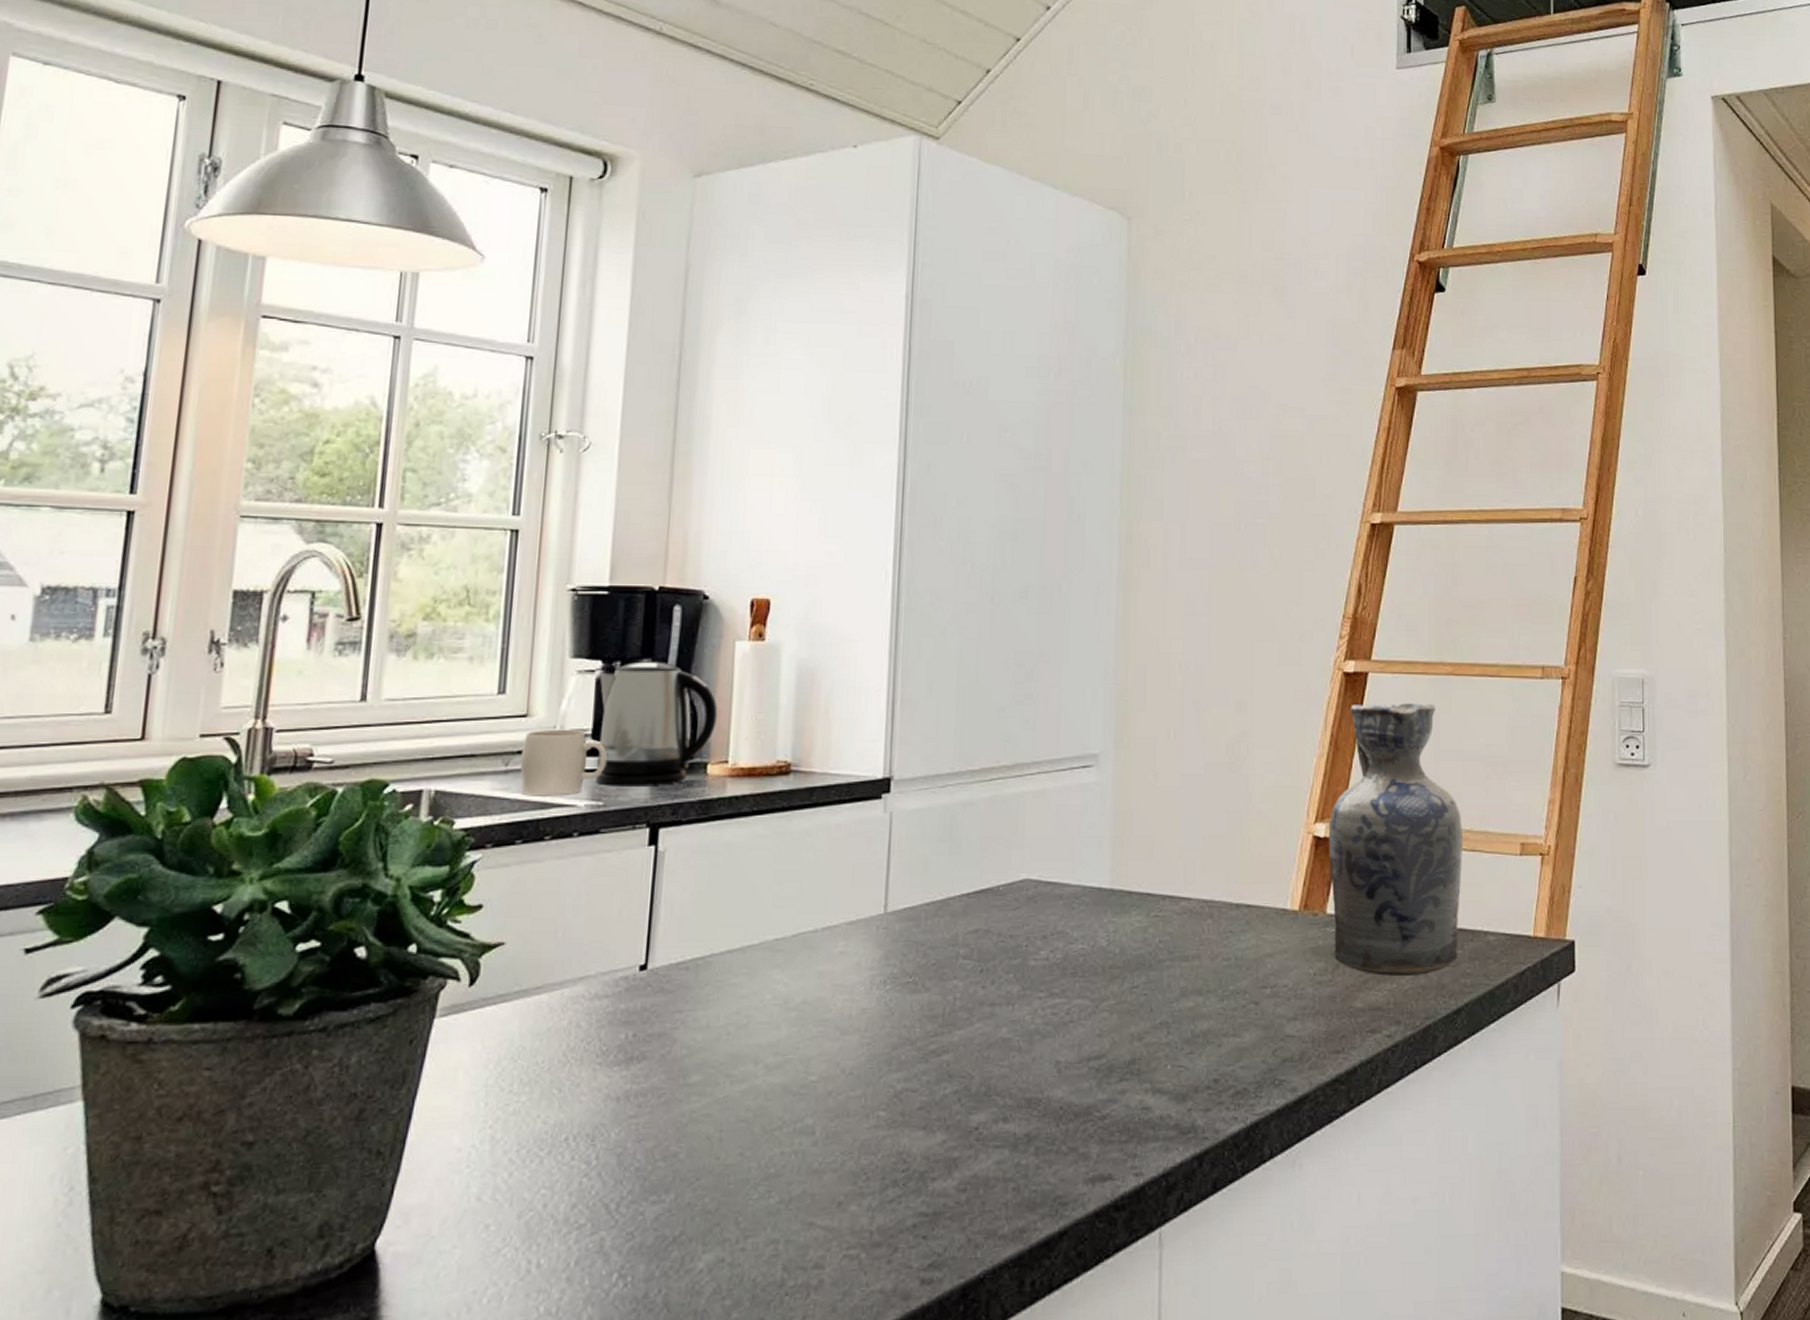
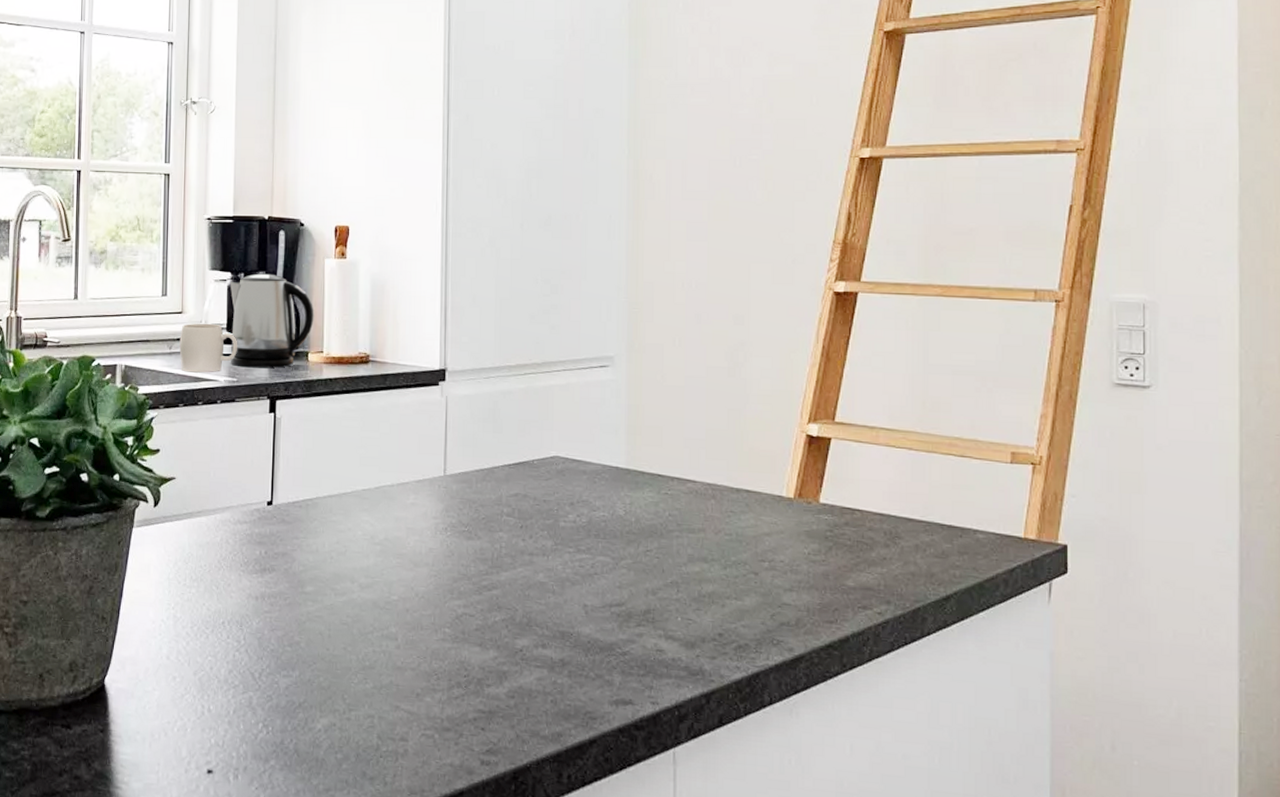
ceramic jug: present [1328,703,1464,976] -> none [821,321,953,563]

